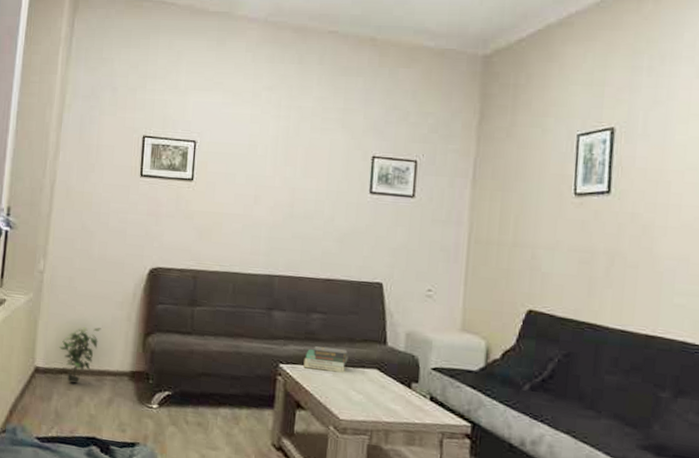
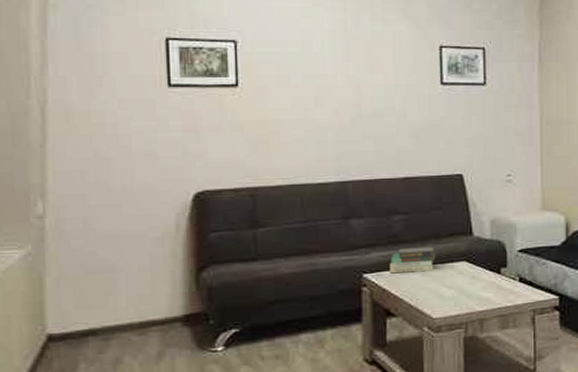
potted plant: present [58,327,101,384] -> none [79,272,138,344]

